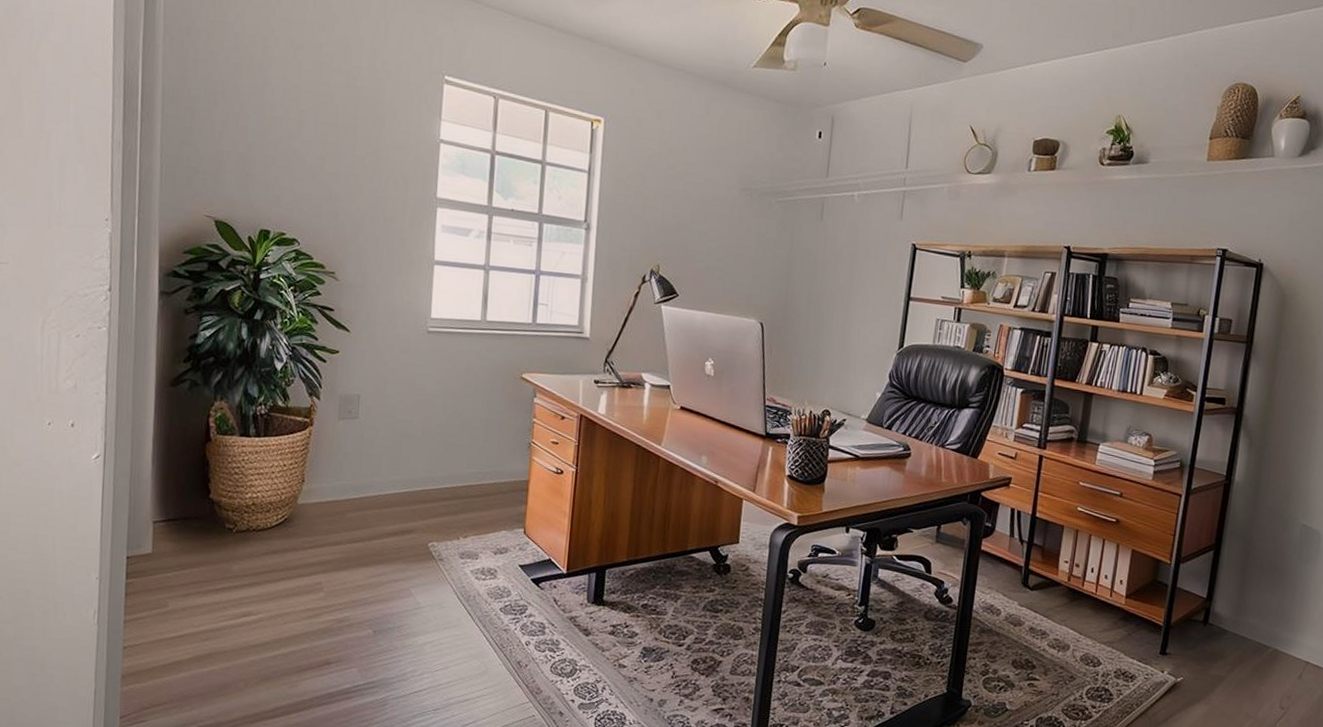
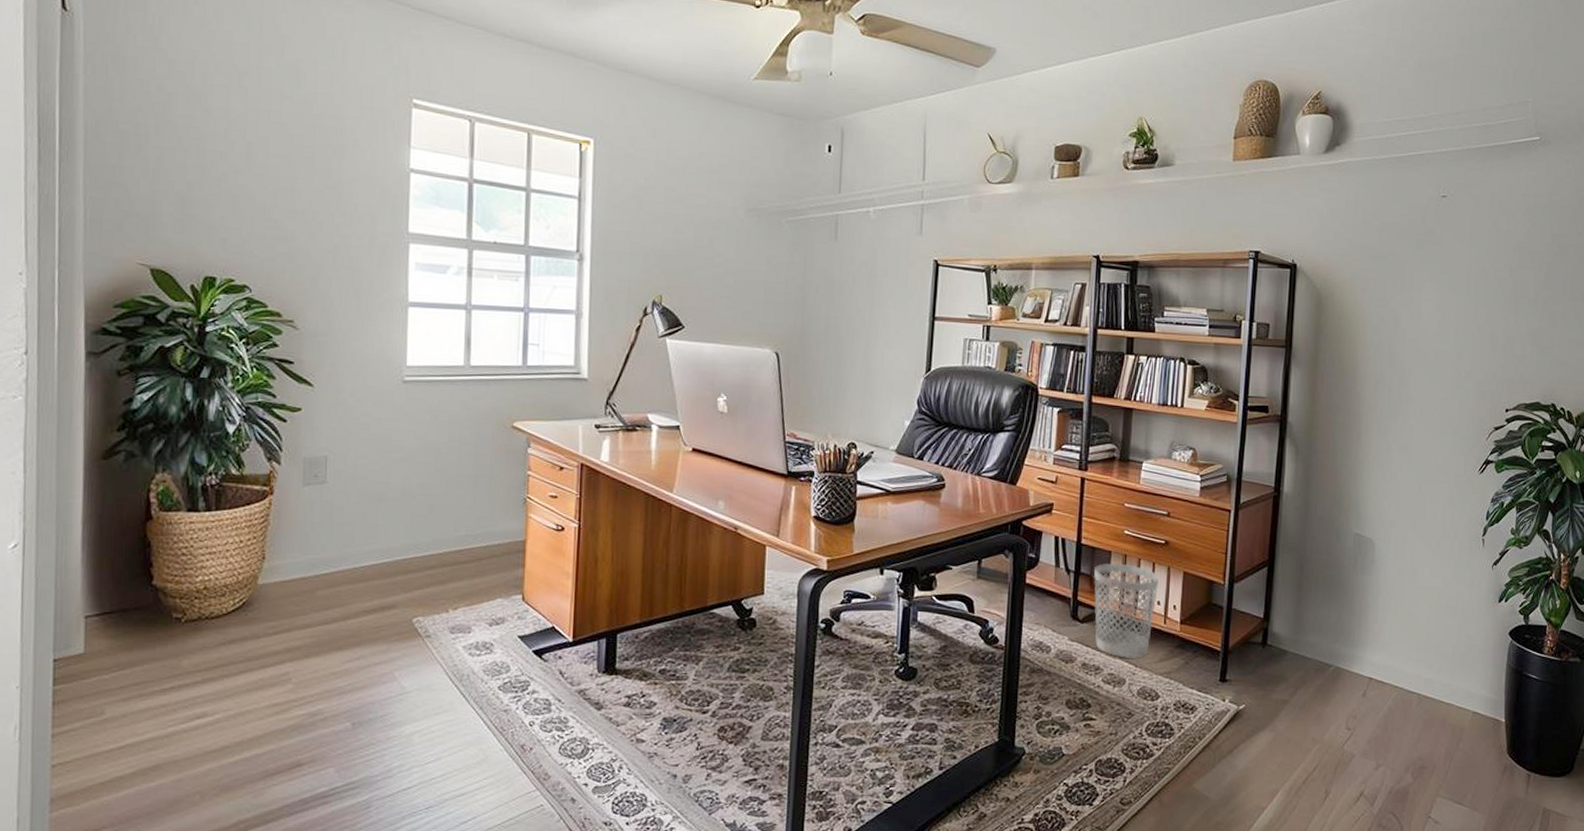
wastebasket: none [1043,537,1109,627] -> present [1094,564,1160,658]

